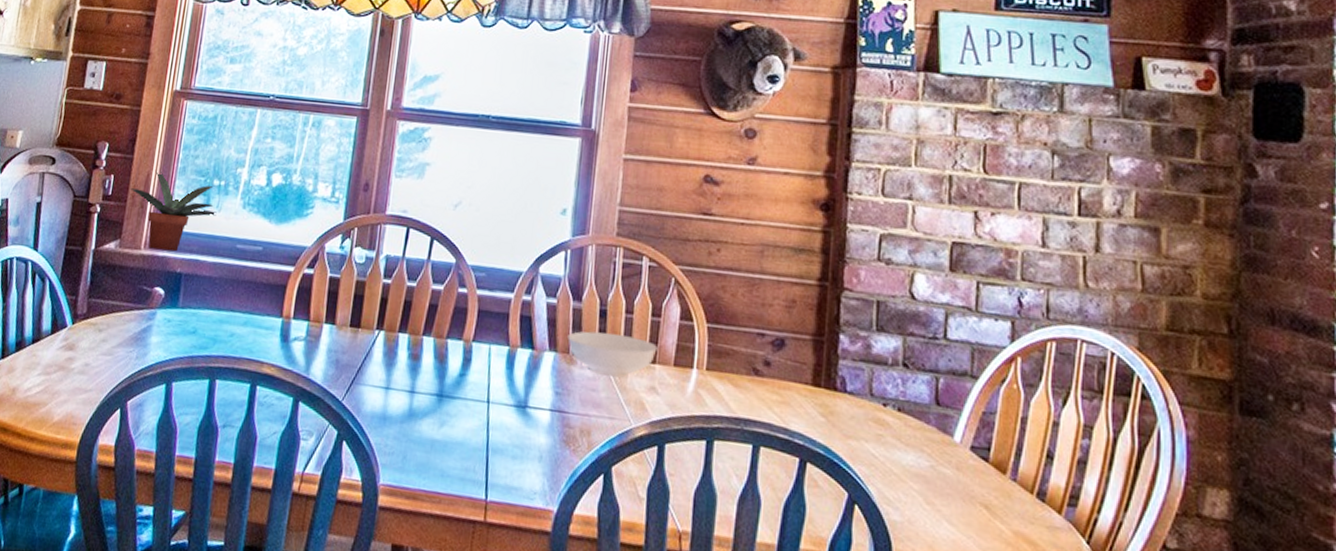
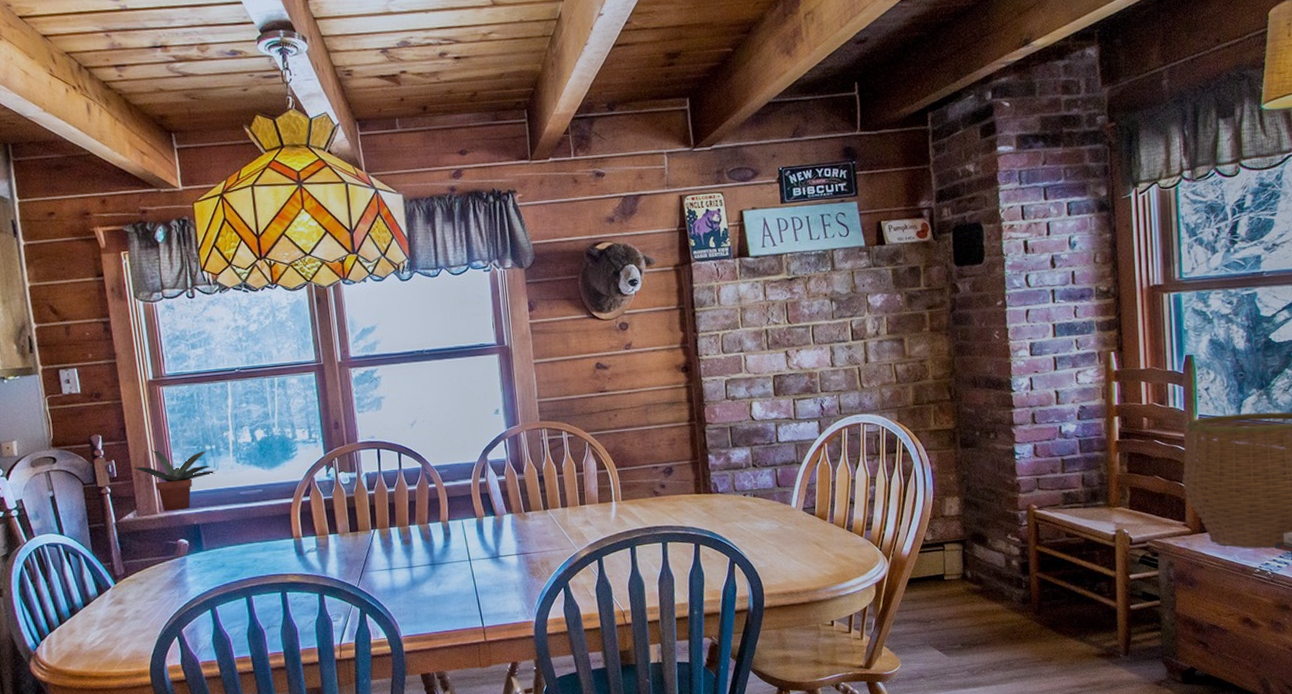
bowl: present [567,331,658,378] -> none [518,490,585,522]

